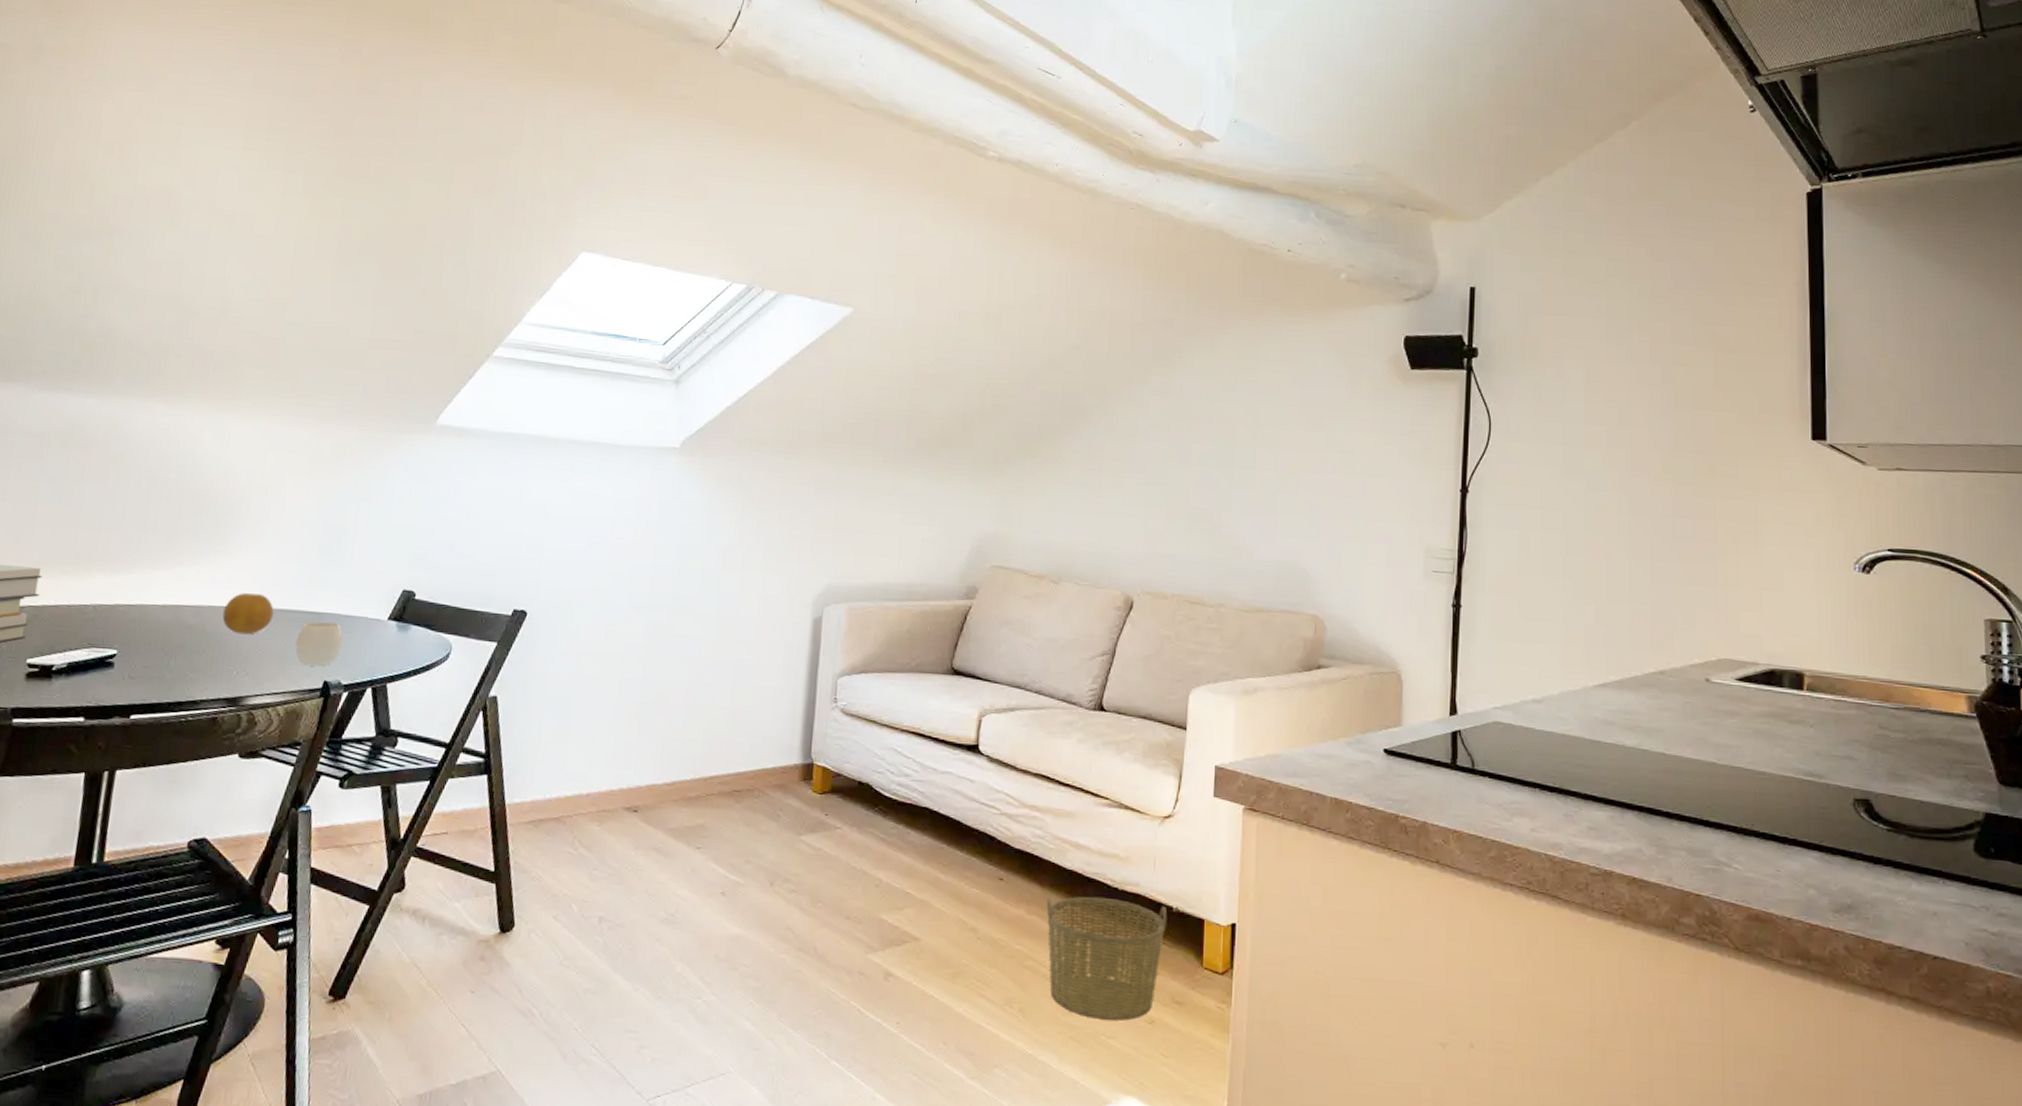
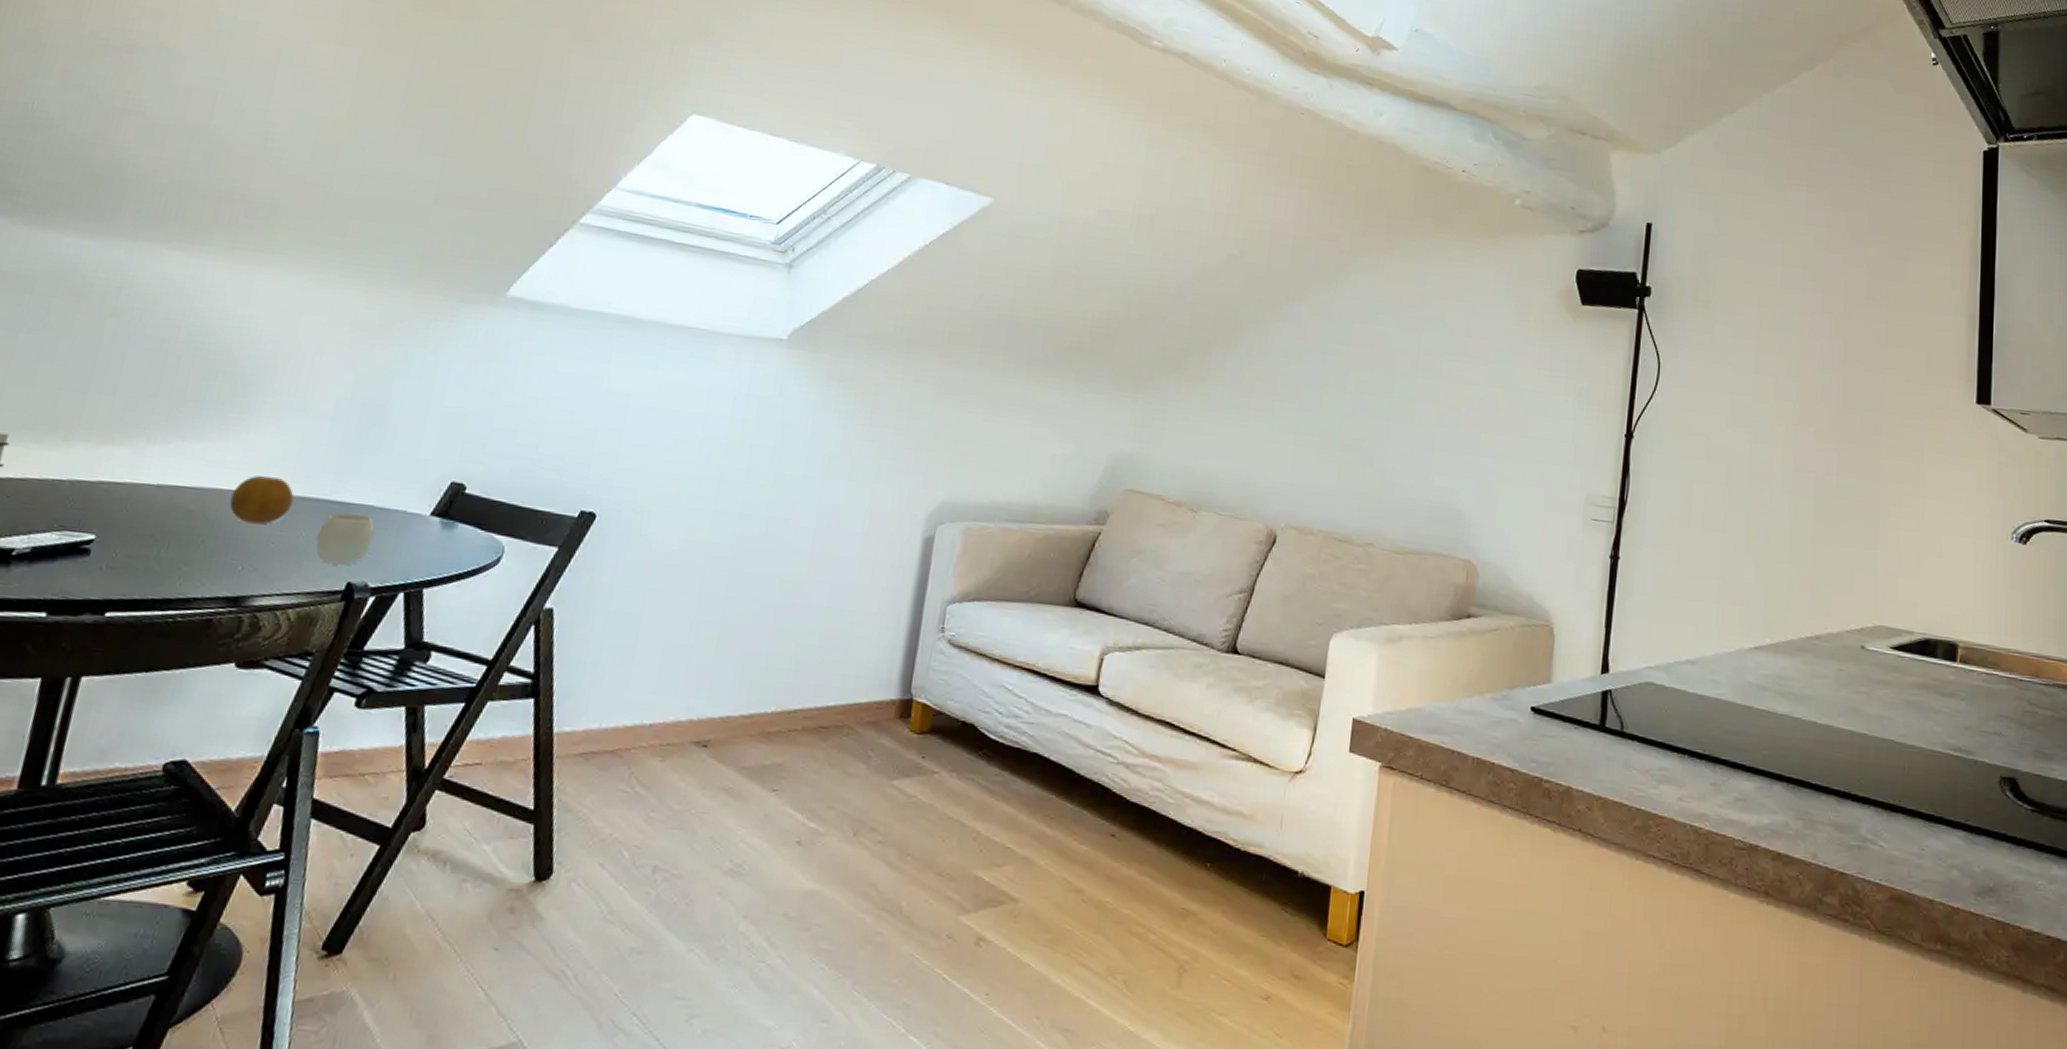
basket: present [1046,896,1168,1021] -> none [1158,857,1292,996]

